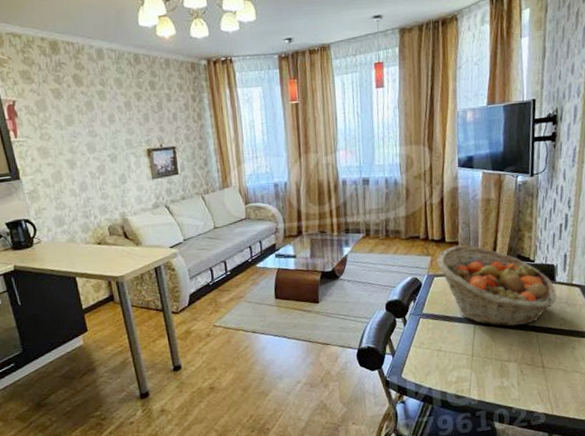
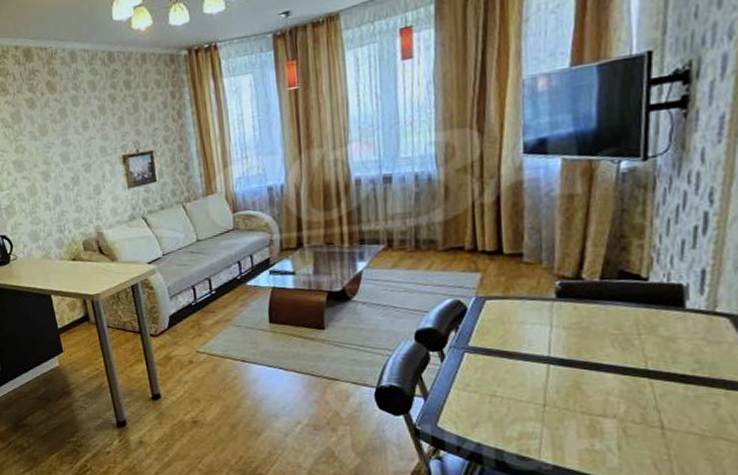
fruit basket: present [437,245,557,327] -> none [490,258,687,369]

